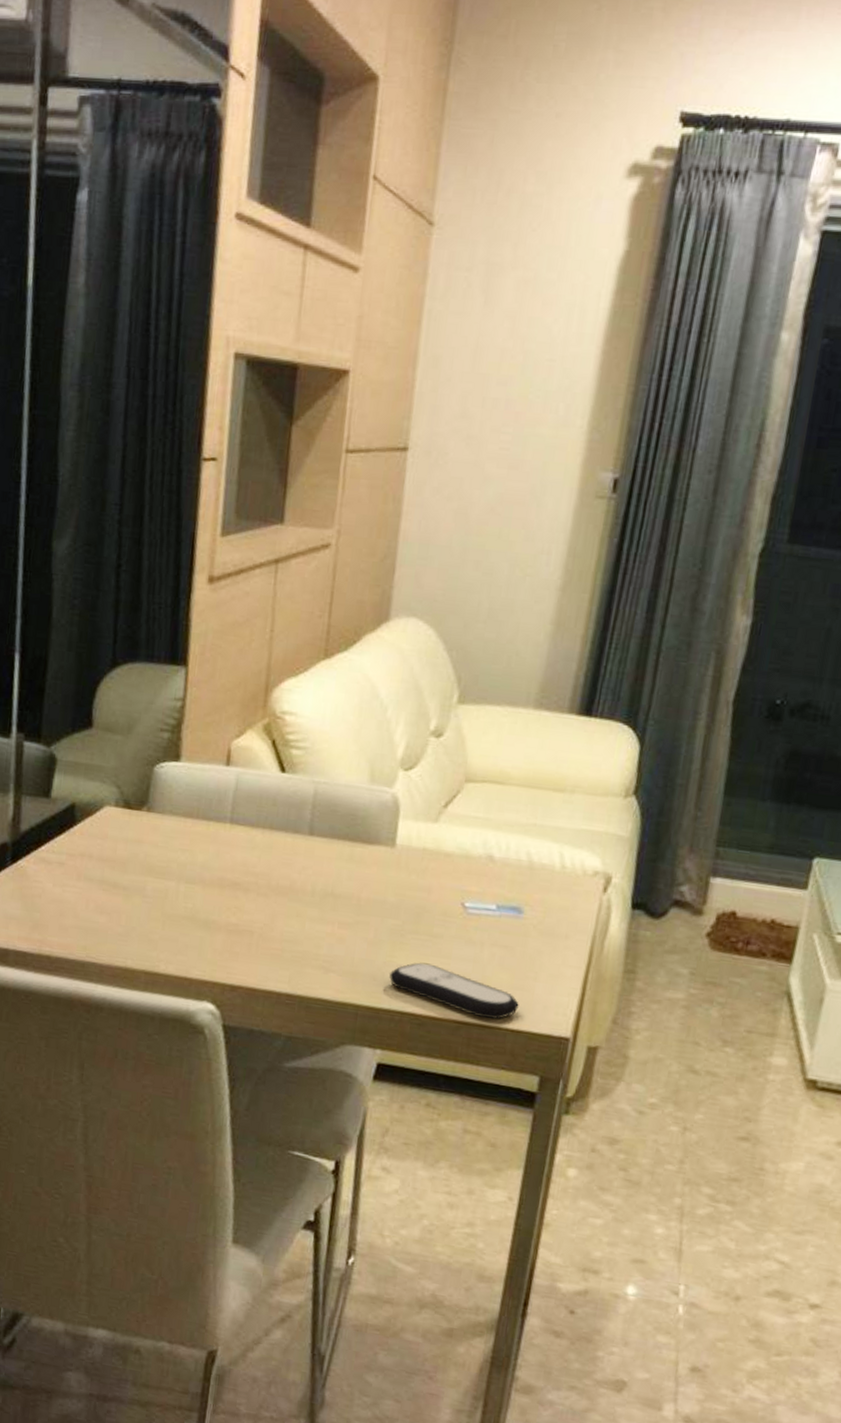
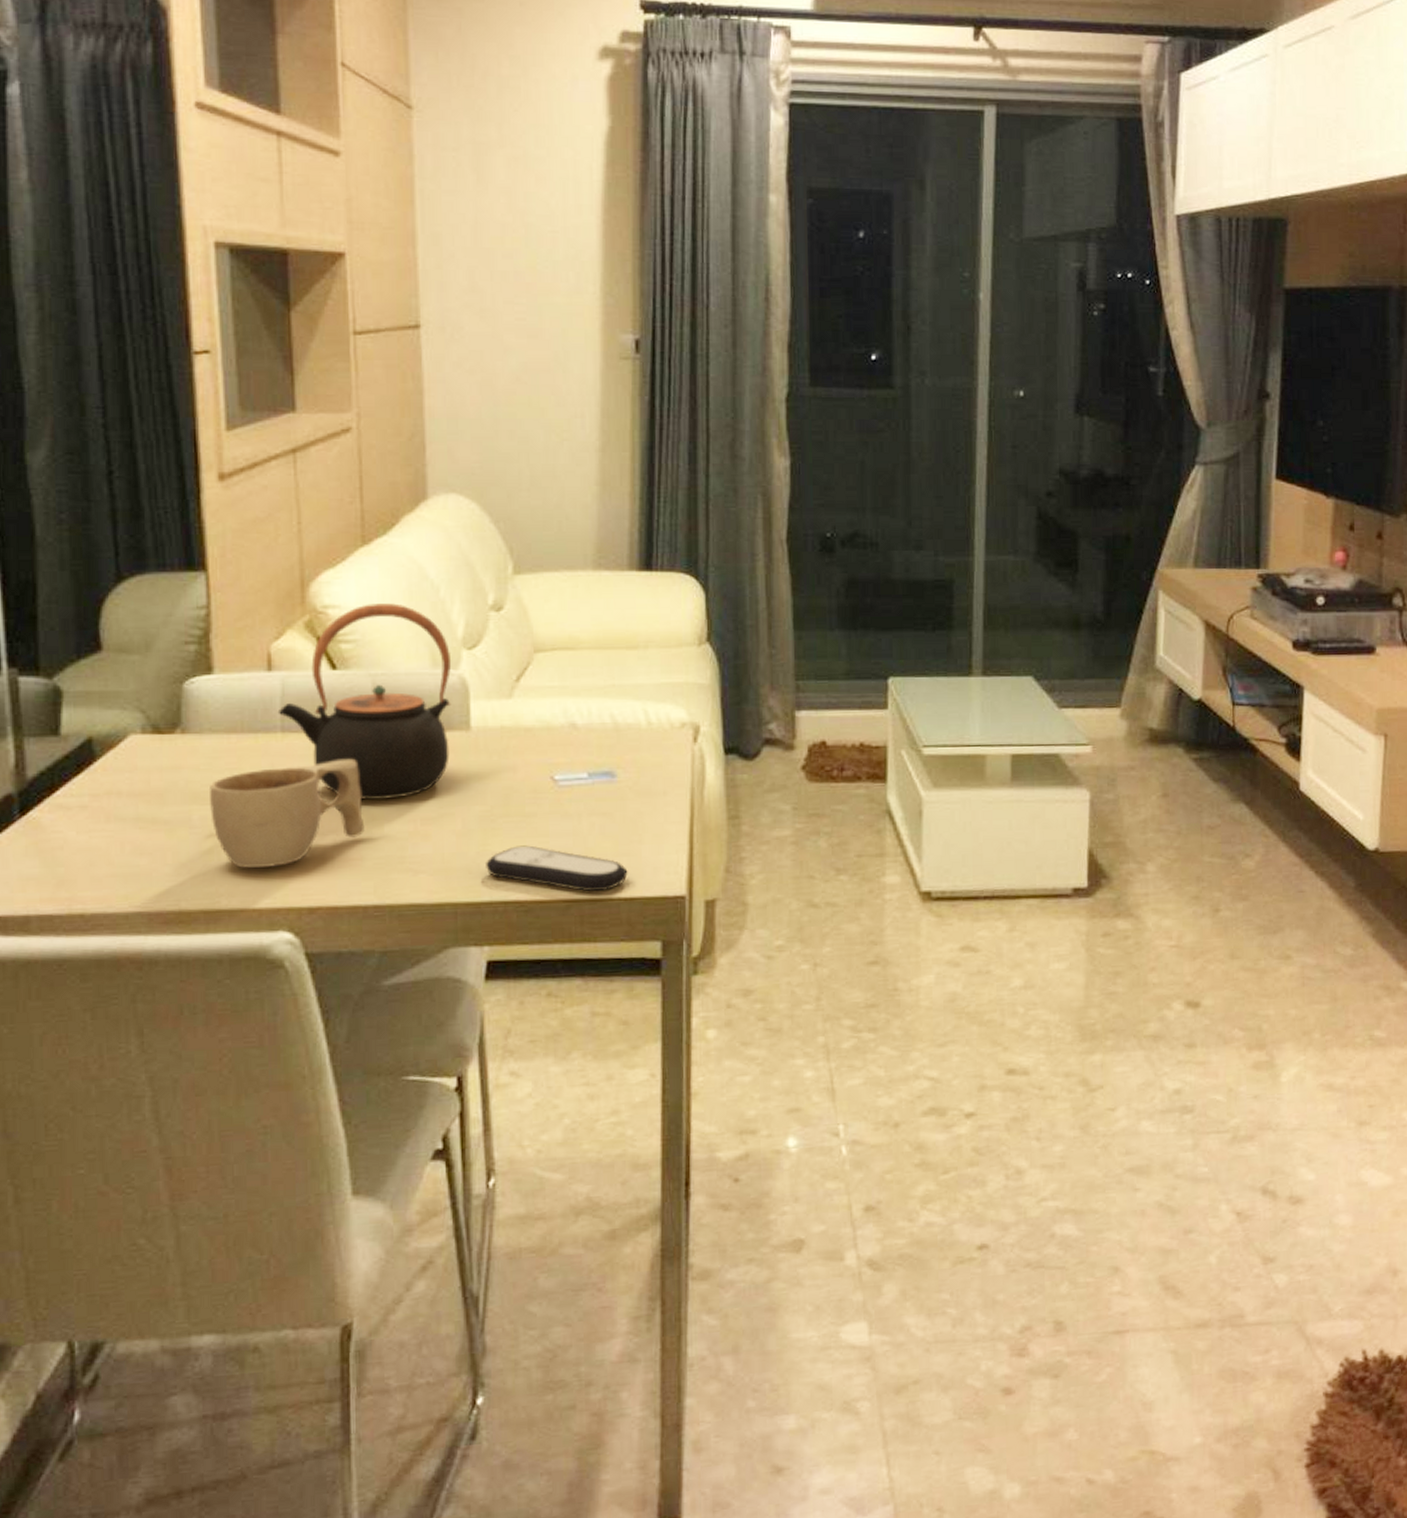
cup: none [161,854,292,944] -> present [210,760,365,868]
teapot: none [229,715,388,900] -> present [277,603,452,800]

